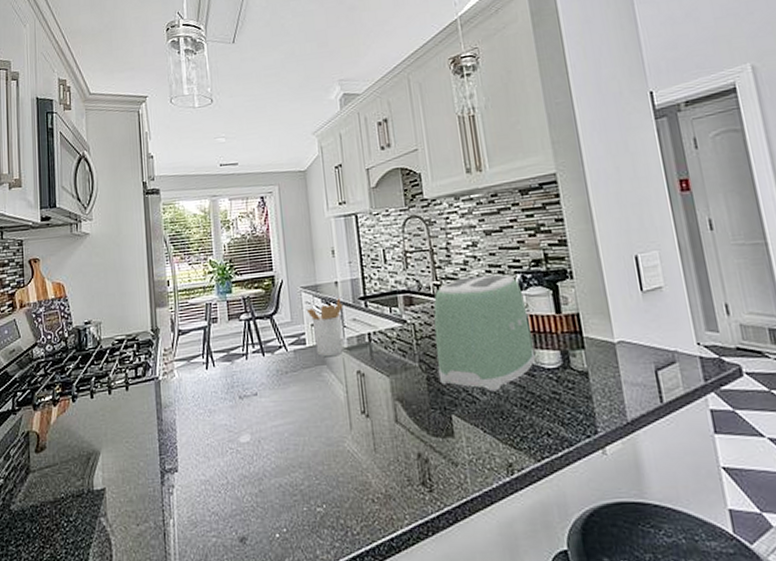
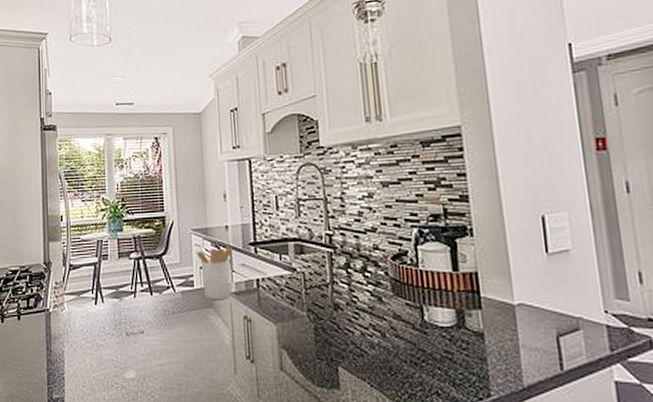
toaster: present [433,274,536,392] -> none [324,227,429,347]

